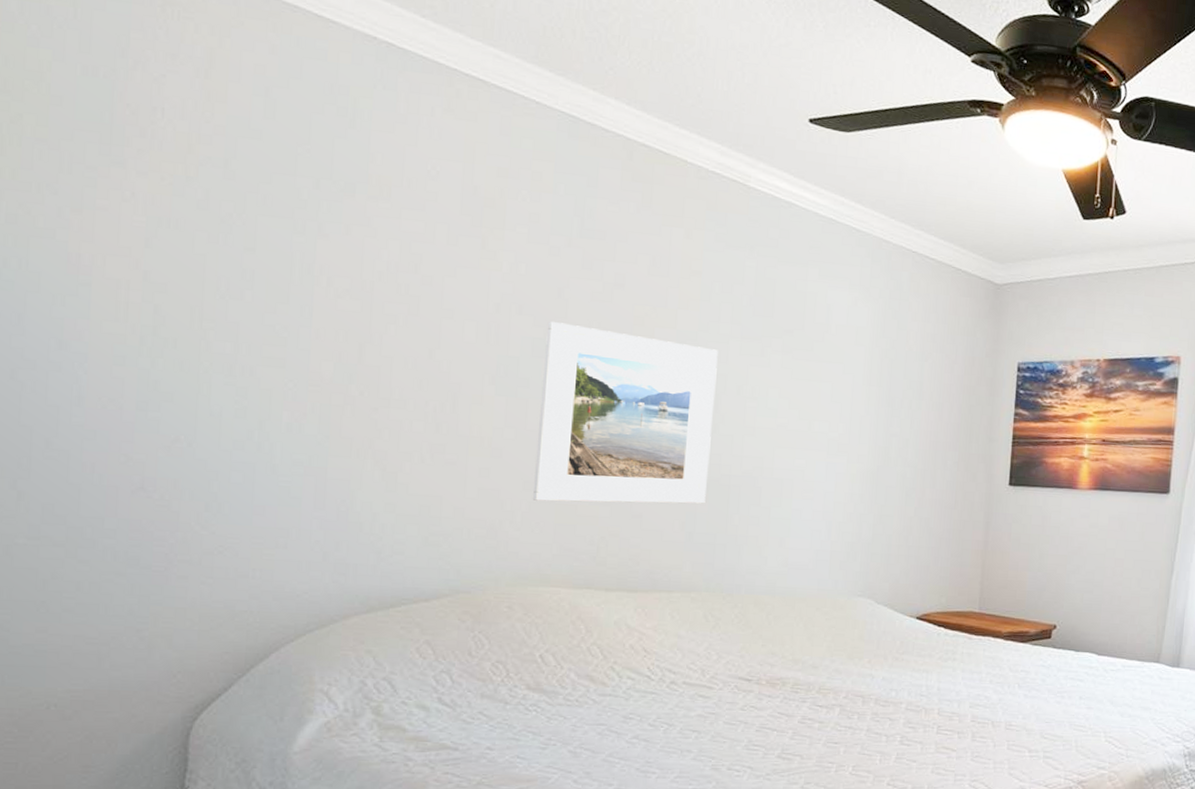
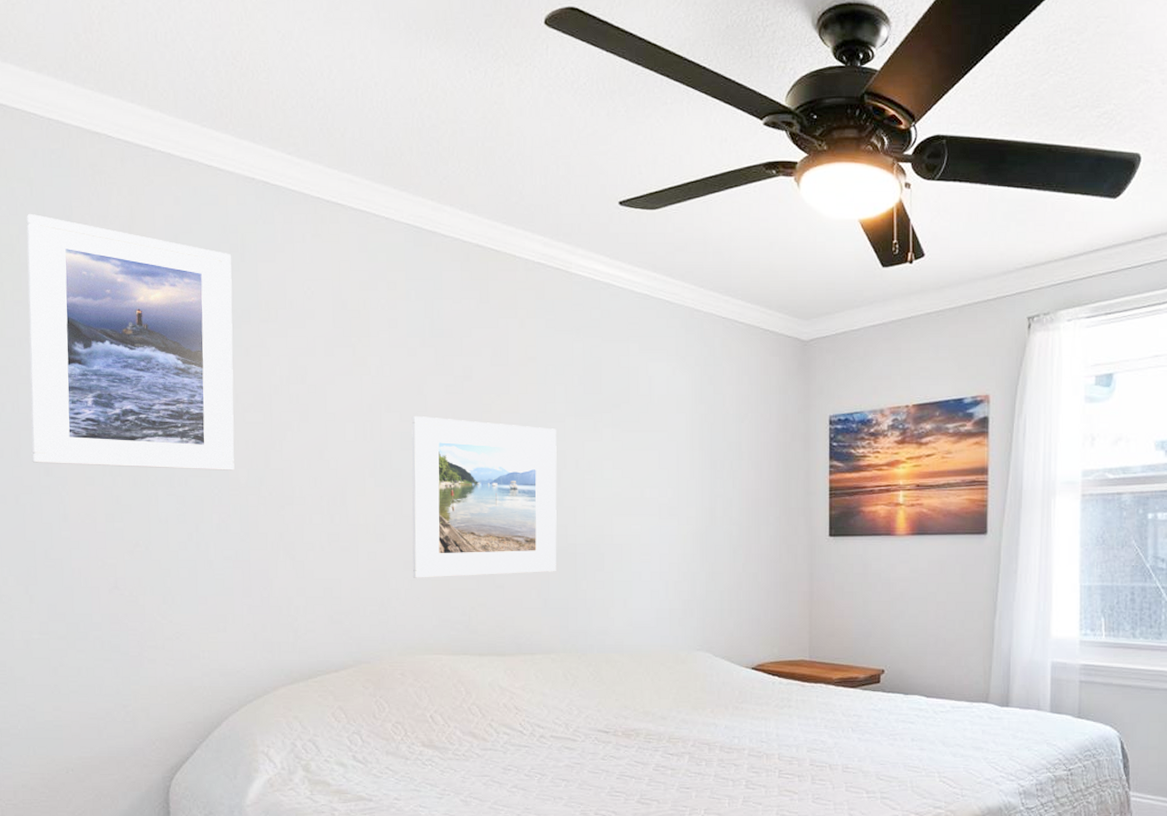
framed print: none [40,38,337,363] -> present [26,213,235,470]

